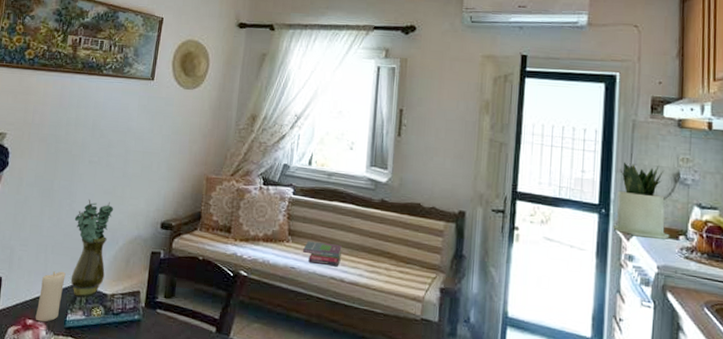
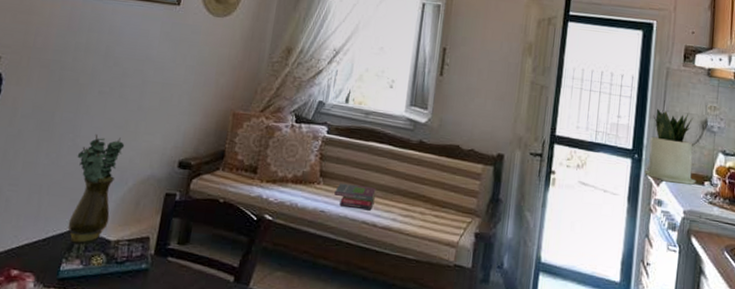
candle: present [35,271,66,323] -> none [21,214,63,273]

